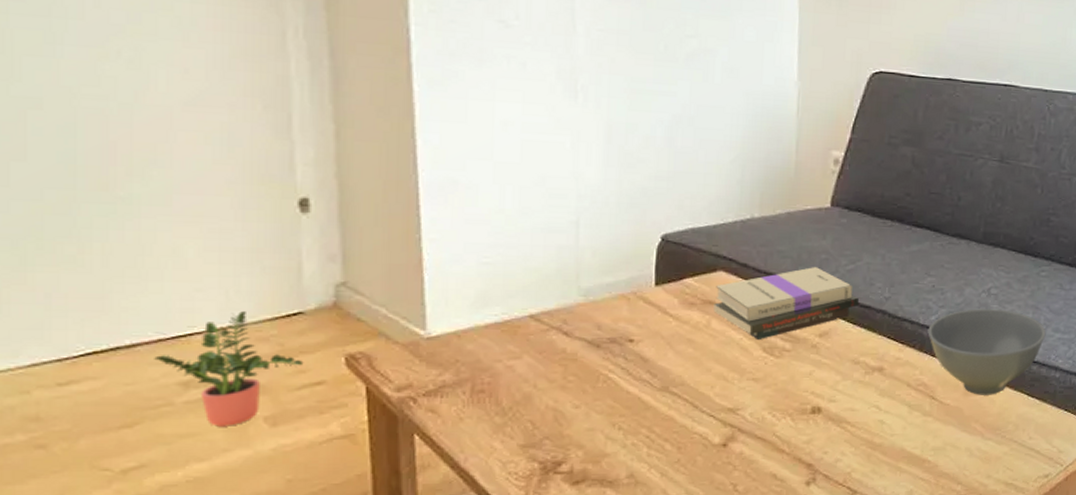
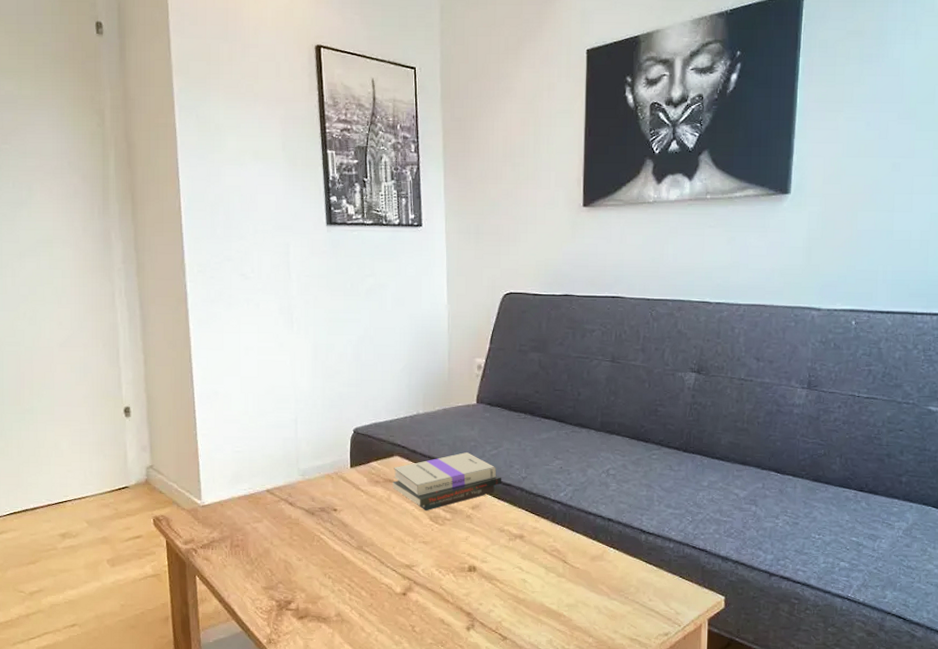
potted plant: present [154,311,304,427] -> none [46,486,129,565]
bowl: present [927,309,1046,395] -> none [558,487,659,561]

